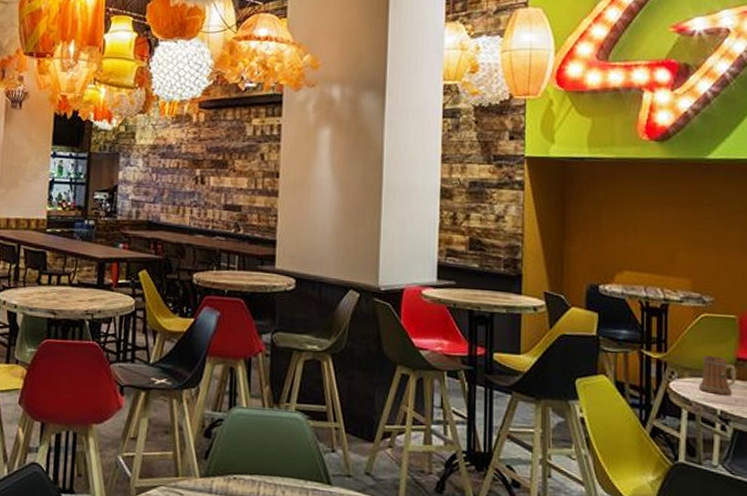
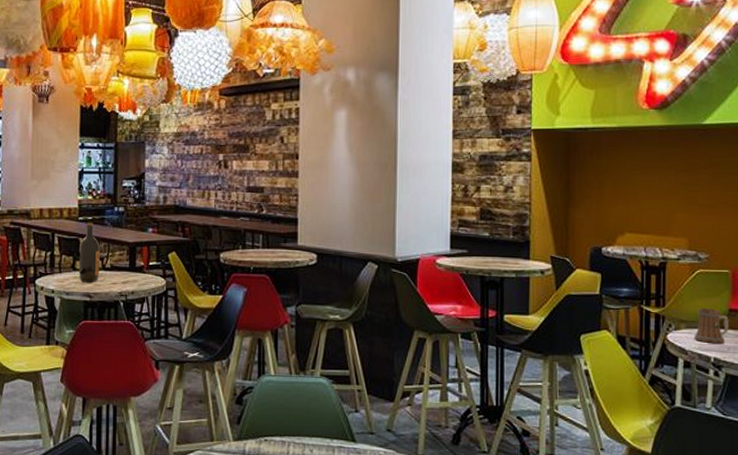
wine bottle: none [44,234,67,299] -> present [78,222,100,282]

